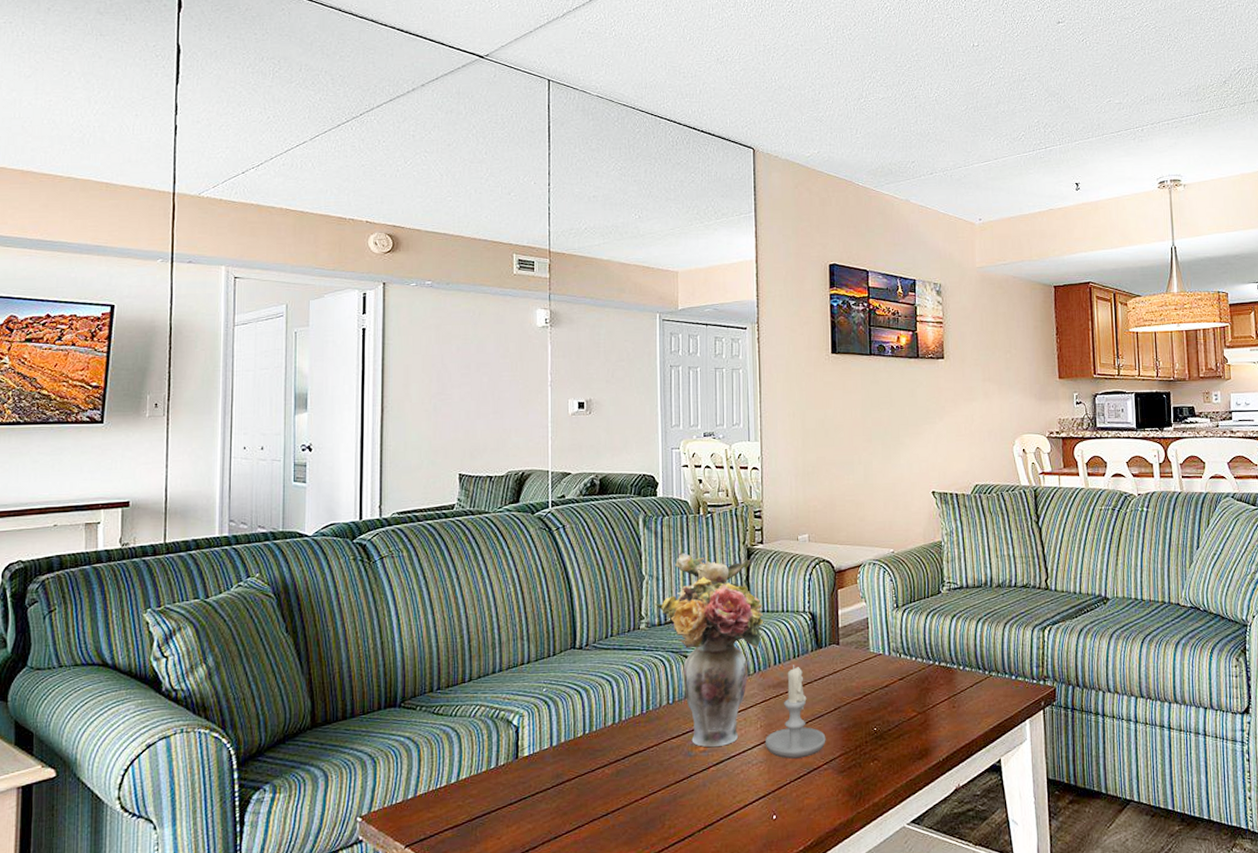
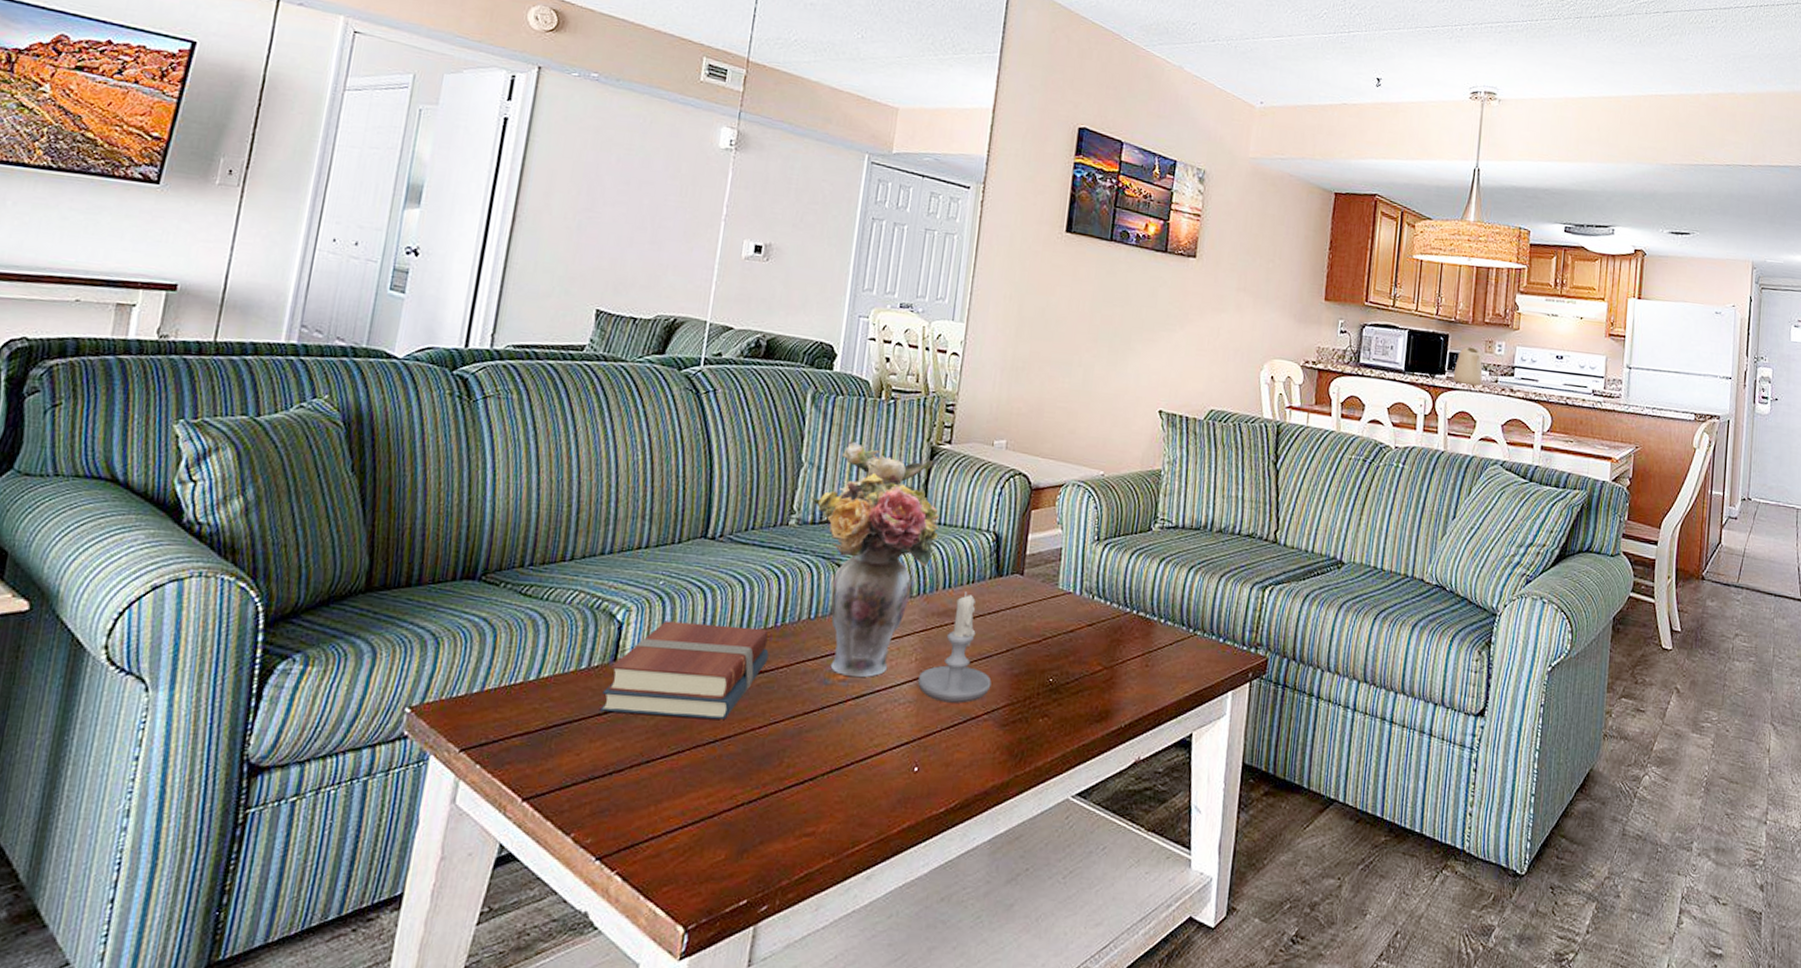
books: none [511,717,640,801] -> present [600,620,769,719]
kettle: none [1179,400,1205,433] -> present [1453,346,1483,387]

